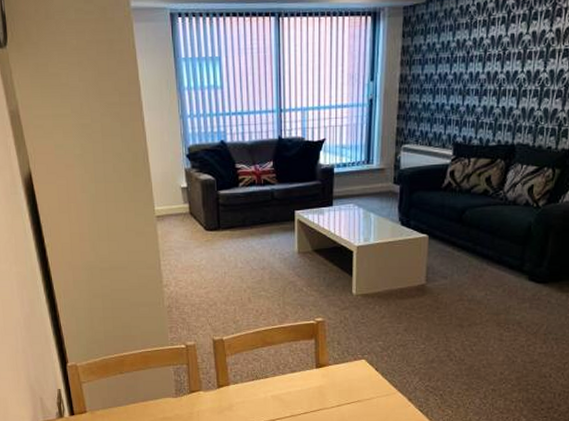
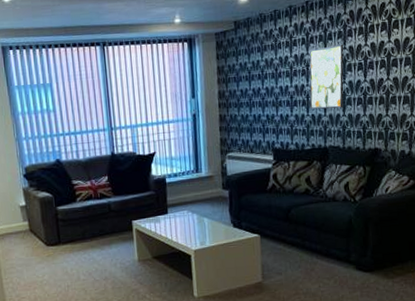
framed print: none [501,25,550,101] -> present [309,44,344,110]

